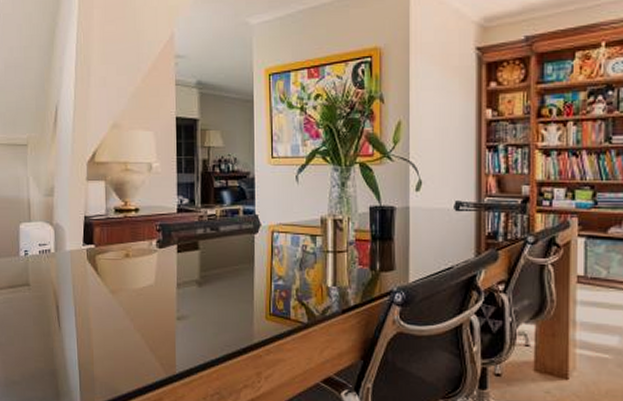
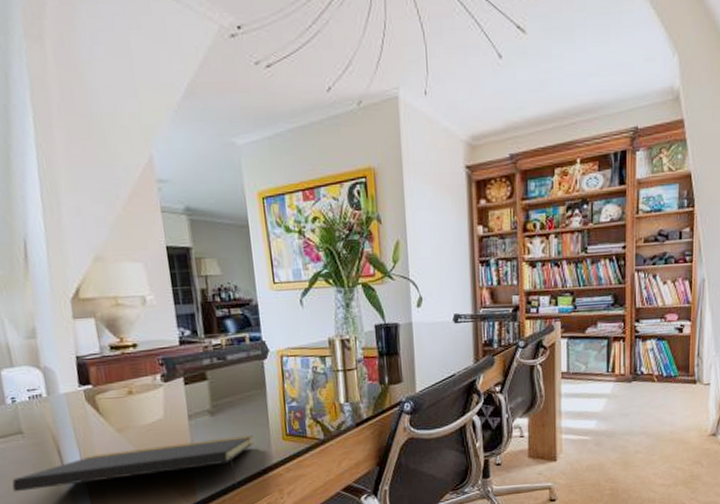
notepad: none [13,310,237,363] -> present [12,435,254,492]

